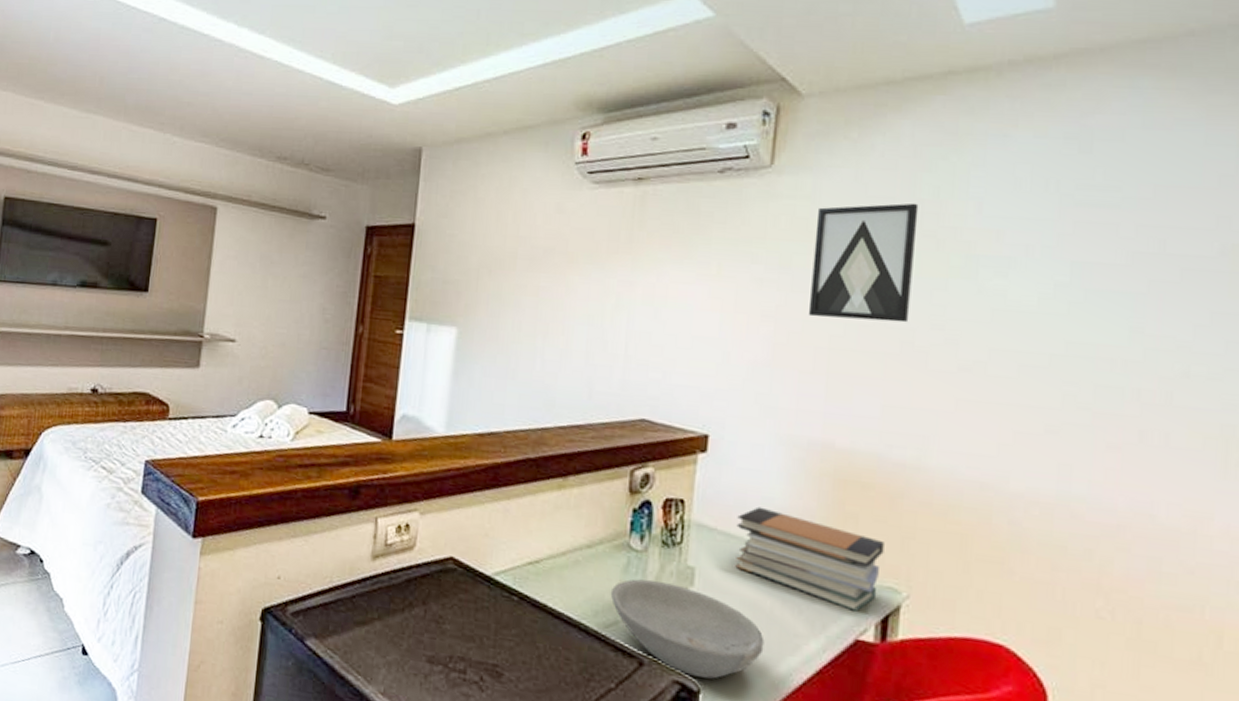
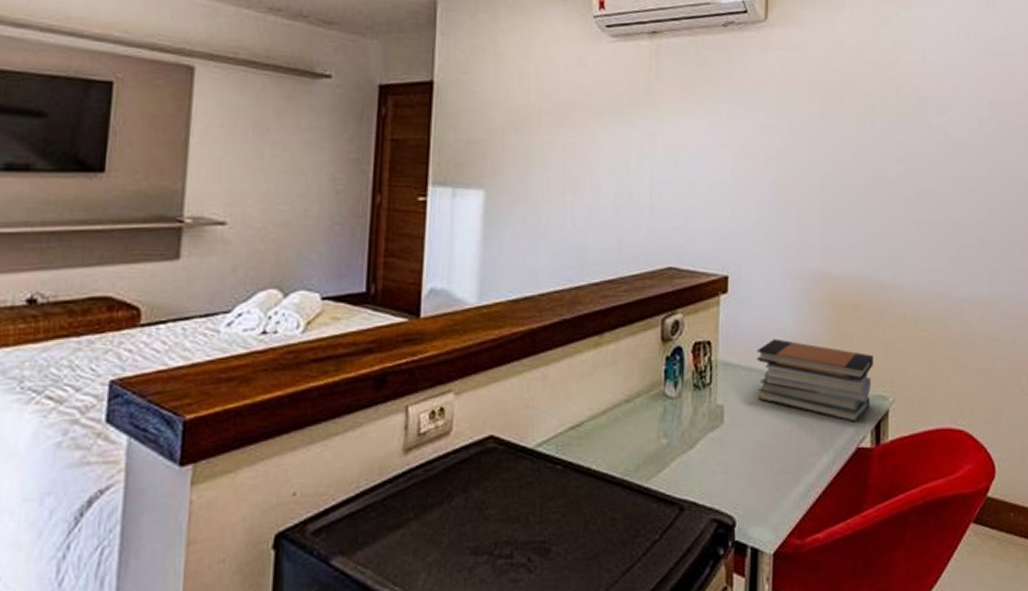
bowl: present [610,579,765,679] -> none [650,424,786,511]
wall art: present [808,203,919,323] -> none [803,53,881,159]

